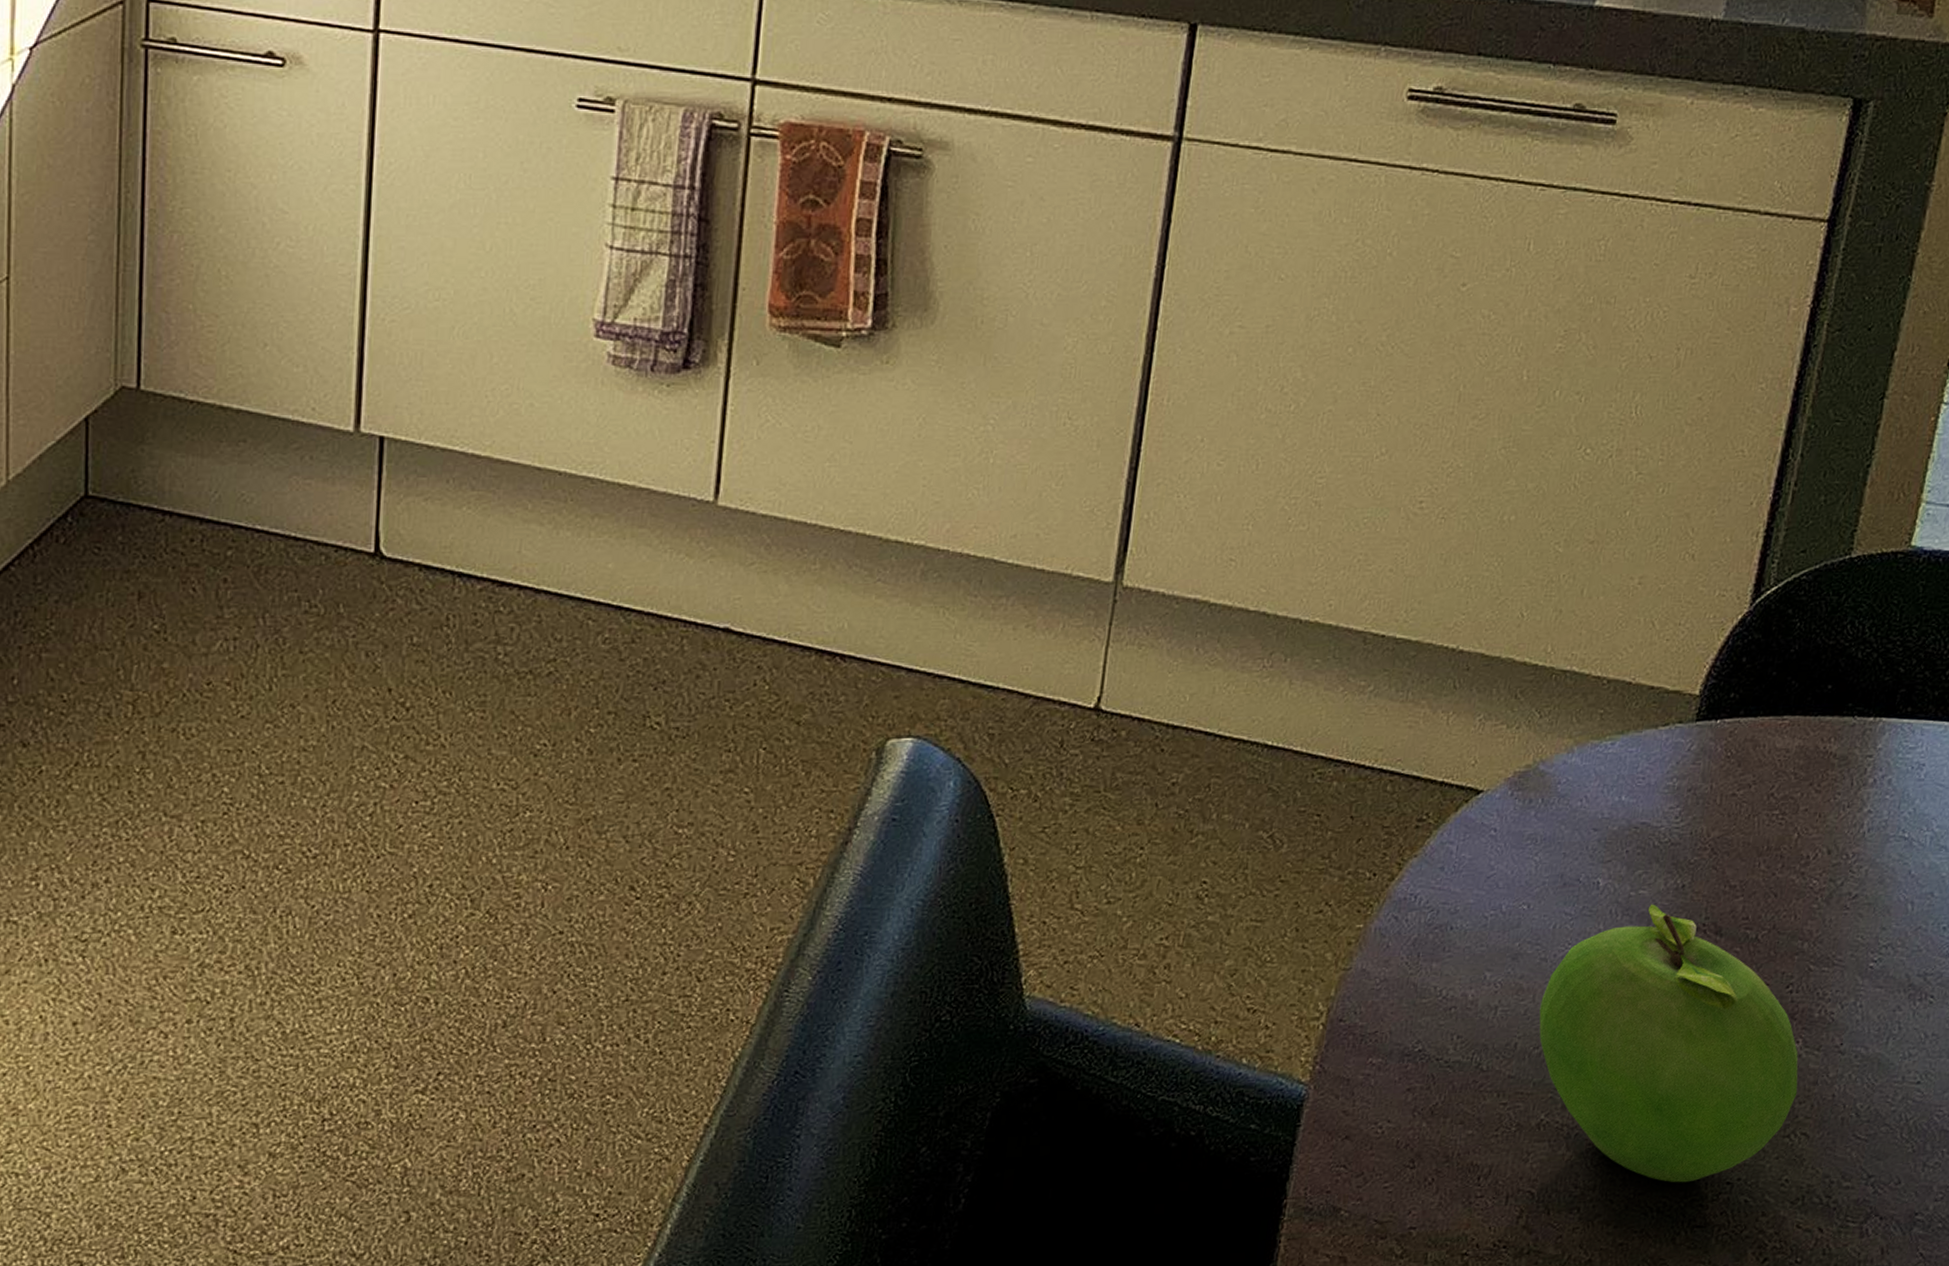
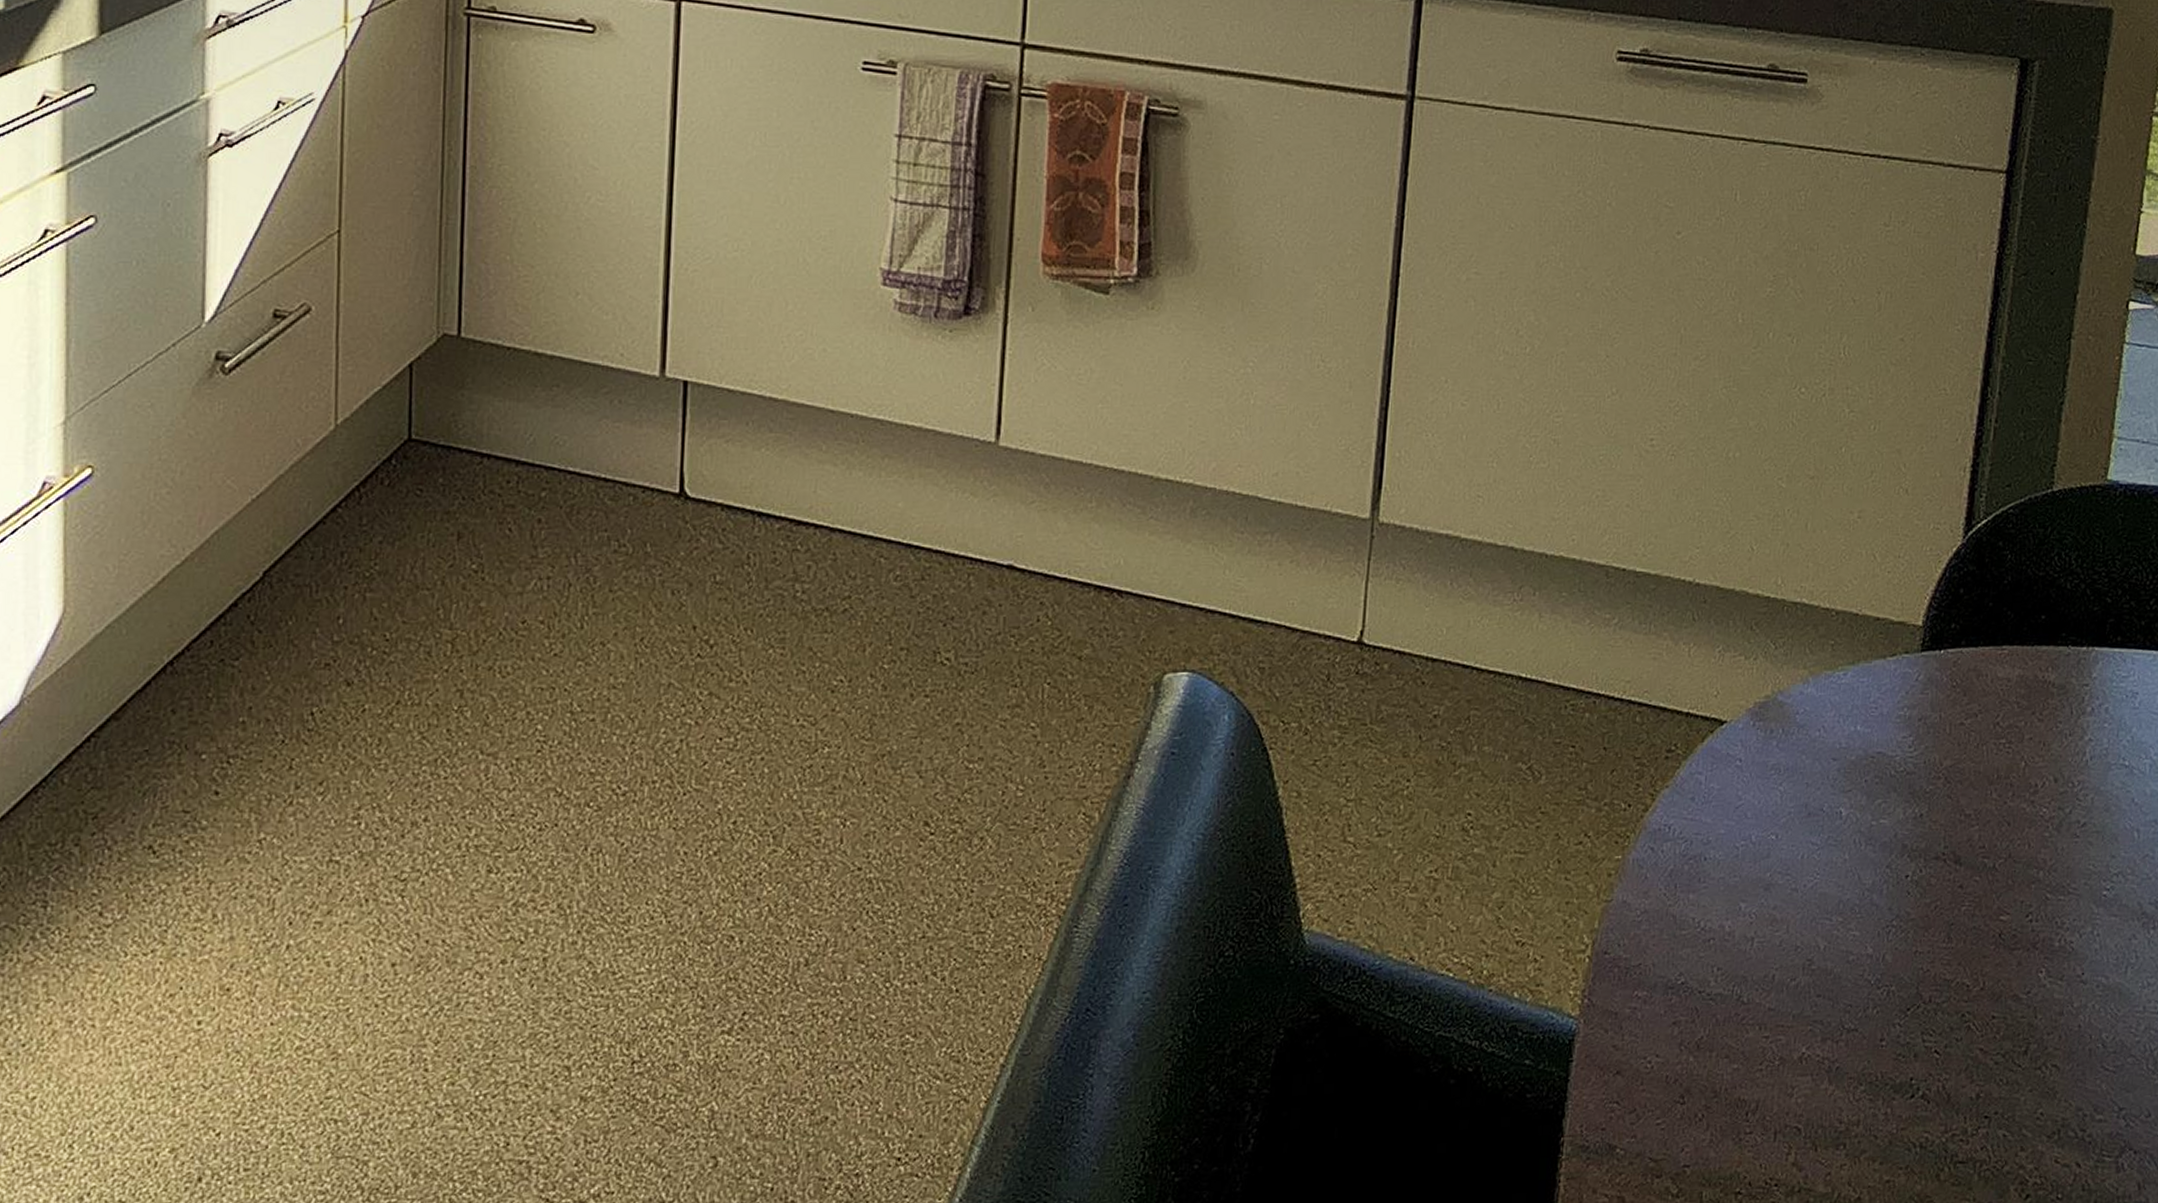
fruit: present [1539,904,1798,1183] -> none [1793,833,2045,1117]

